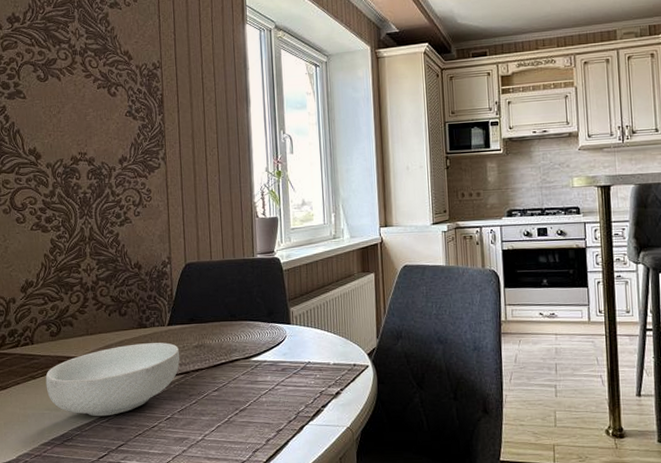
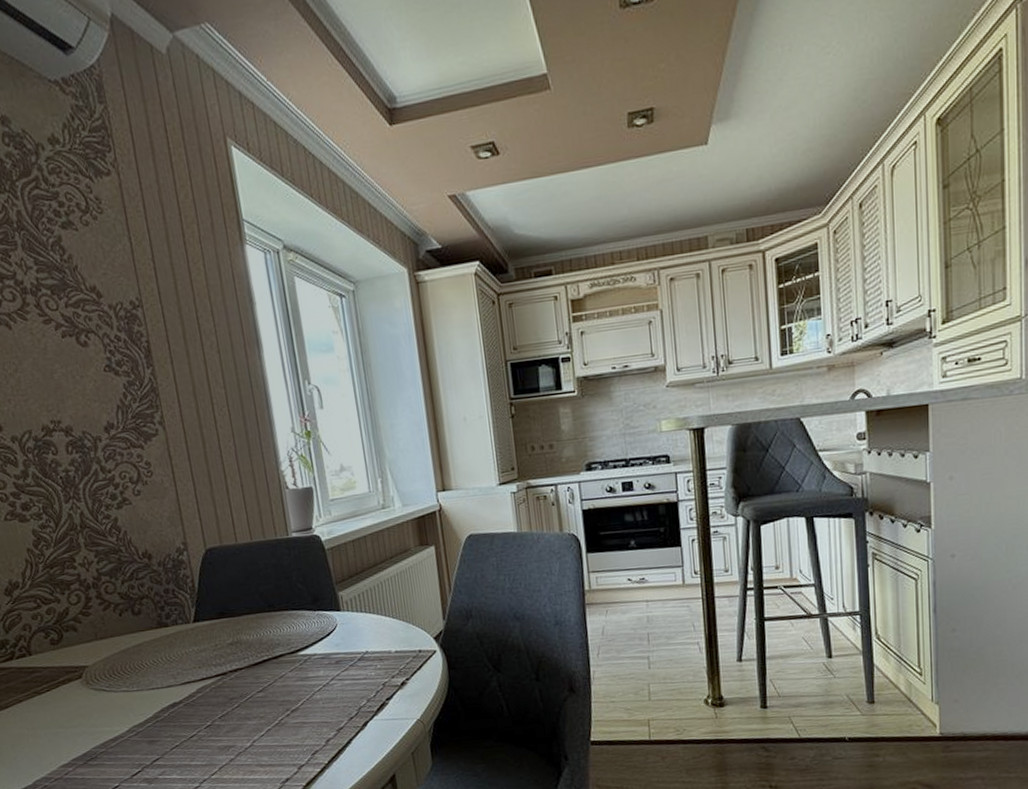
cereal bowl: present [45,342,180,417] -> none [52,642,214,731]

